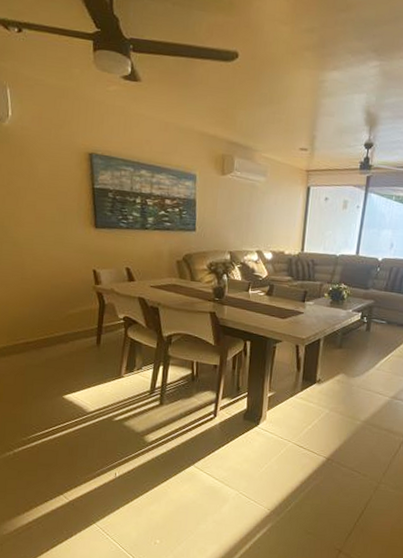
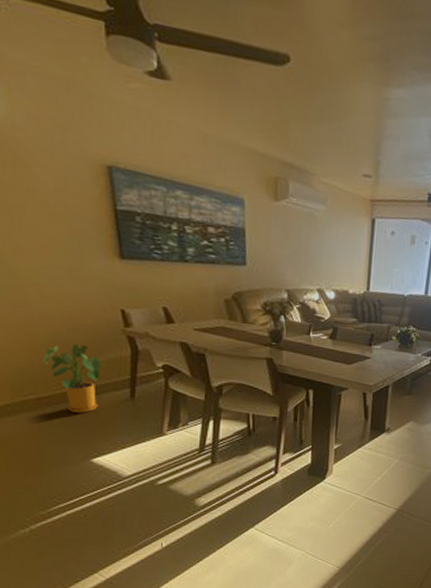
house plant: none [32,298,77,356] -> present [44,344,104,413]

